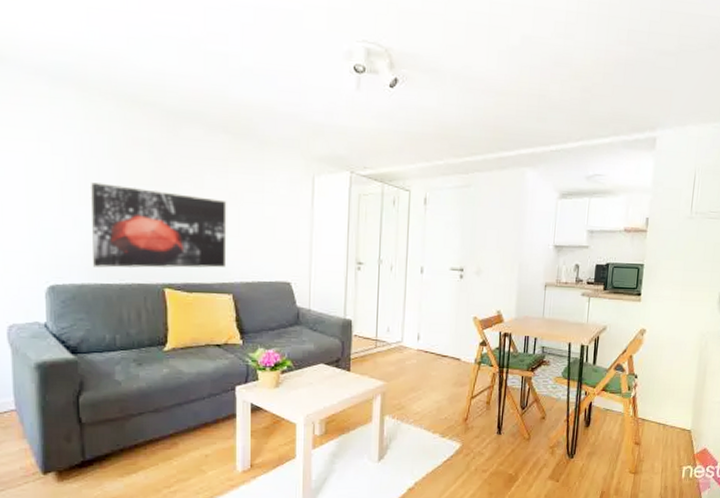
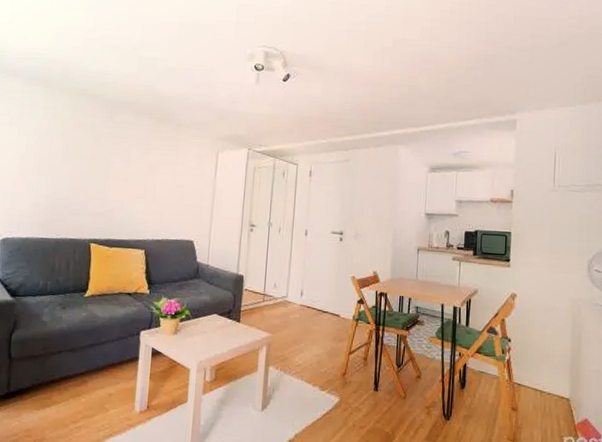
wall art: present [90,182,227,269] -> none [37,156,147,227]

